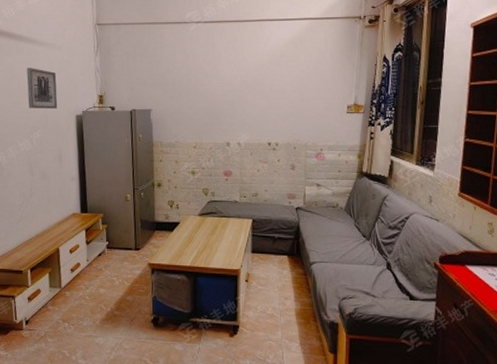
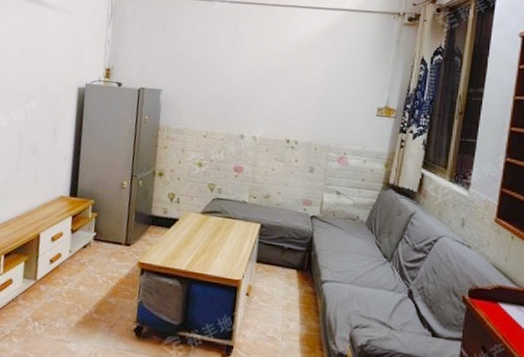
wall art: present [27,68,58,109] -> none [27,31,63,78]

